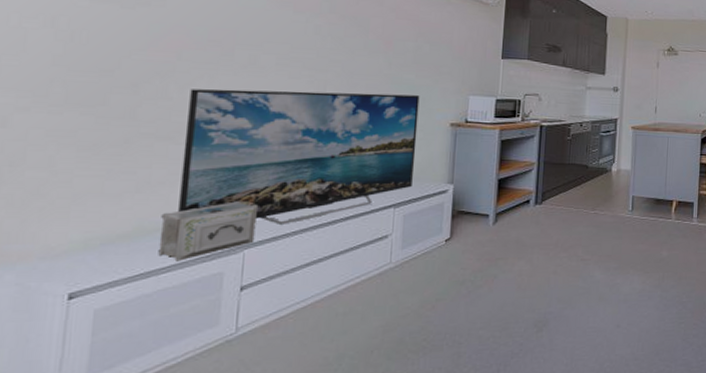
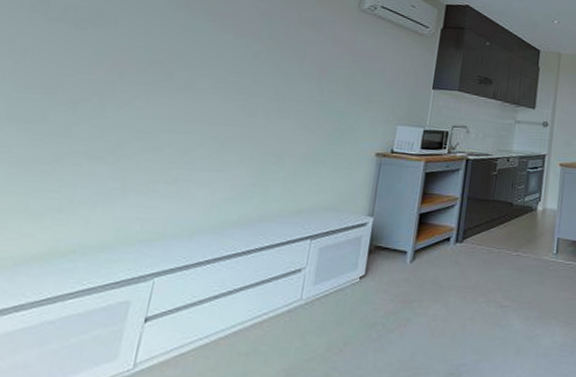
decorative box: present [158,201,259,262] -> none [68,225,176,287]
television: present [178,89,420,224] -> none [96,109,348,252]

